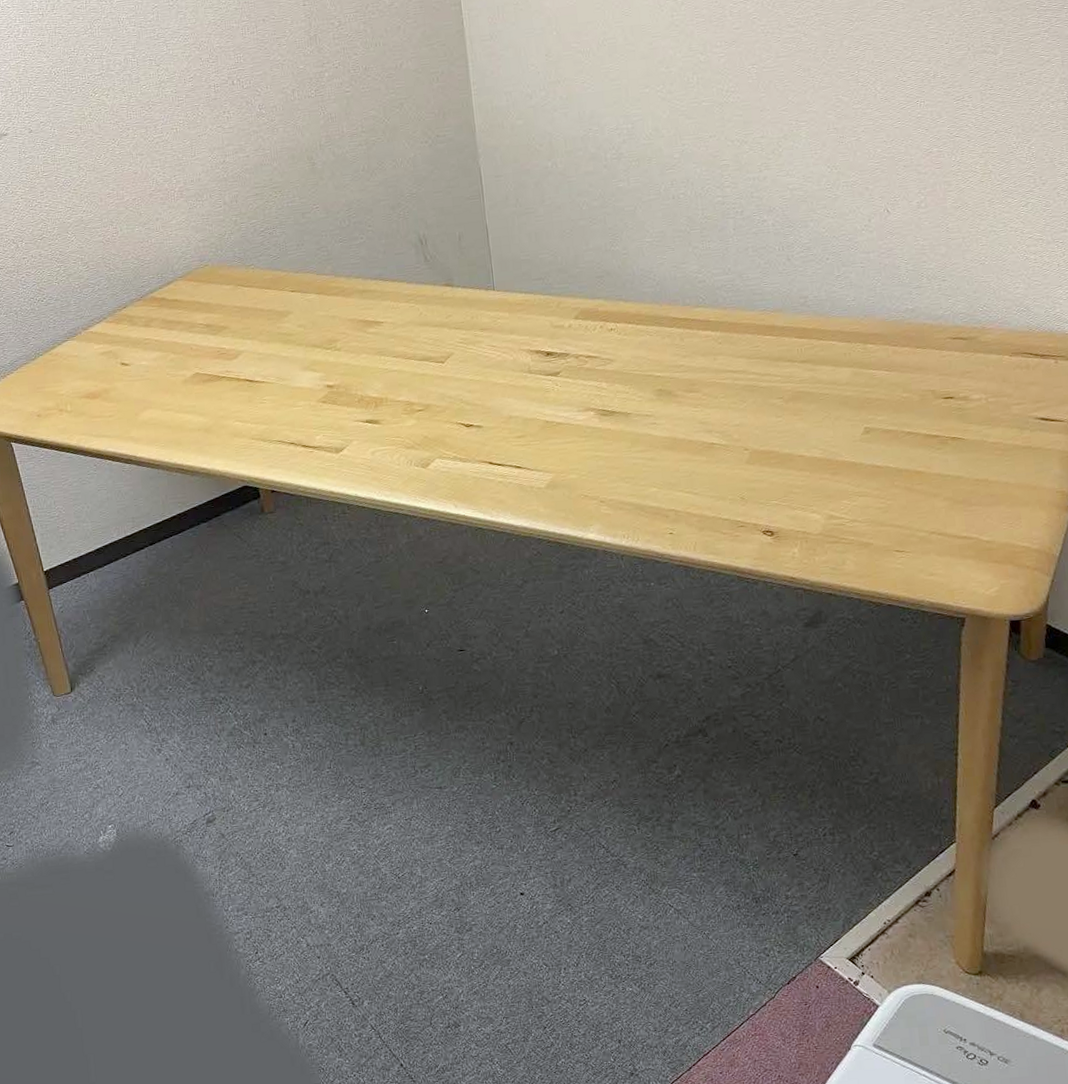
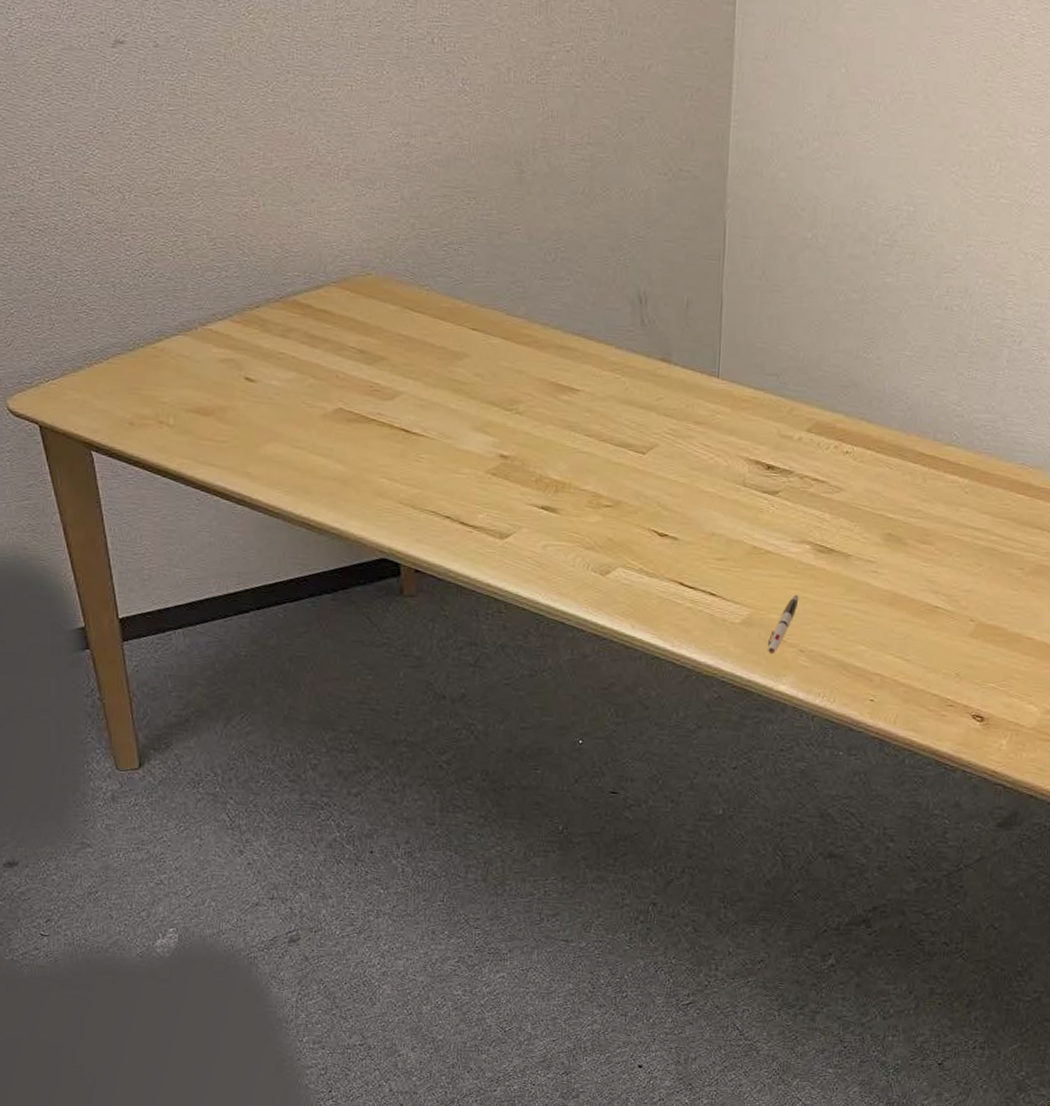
pen: none [571,454,592,509] -> present [767,594,798,655]

